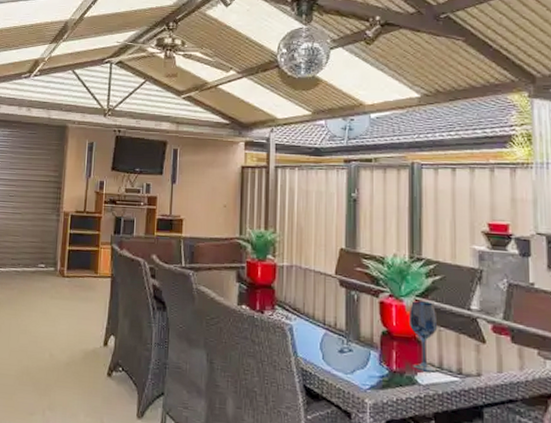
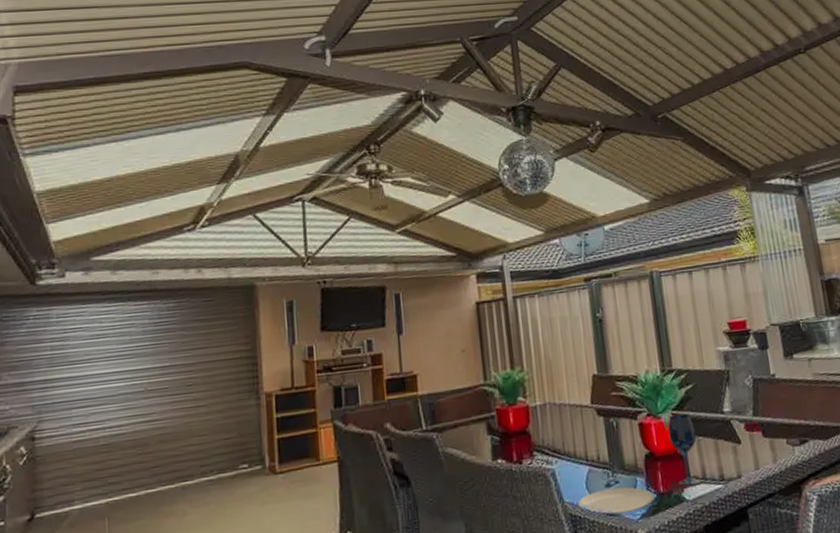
plate: none [310,353,387,384] -> present [577,487,655,518]

